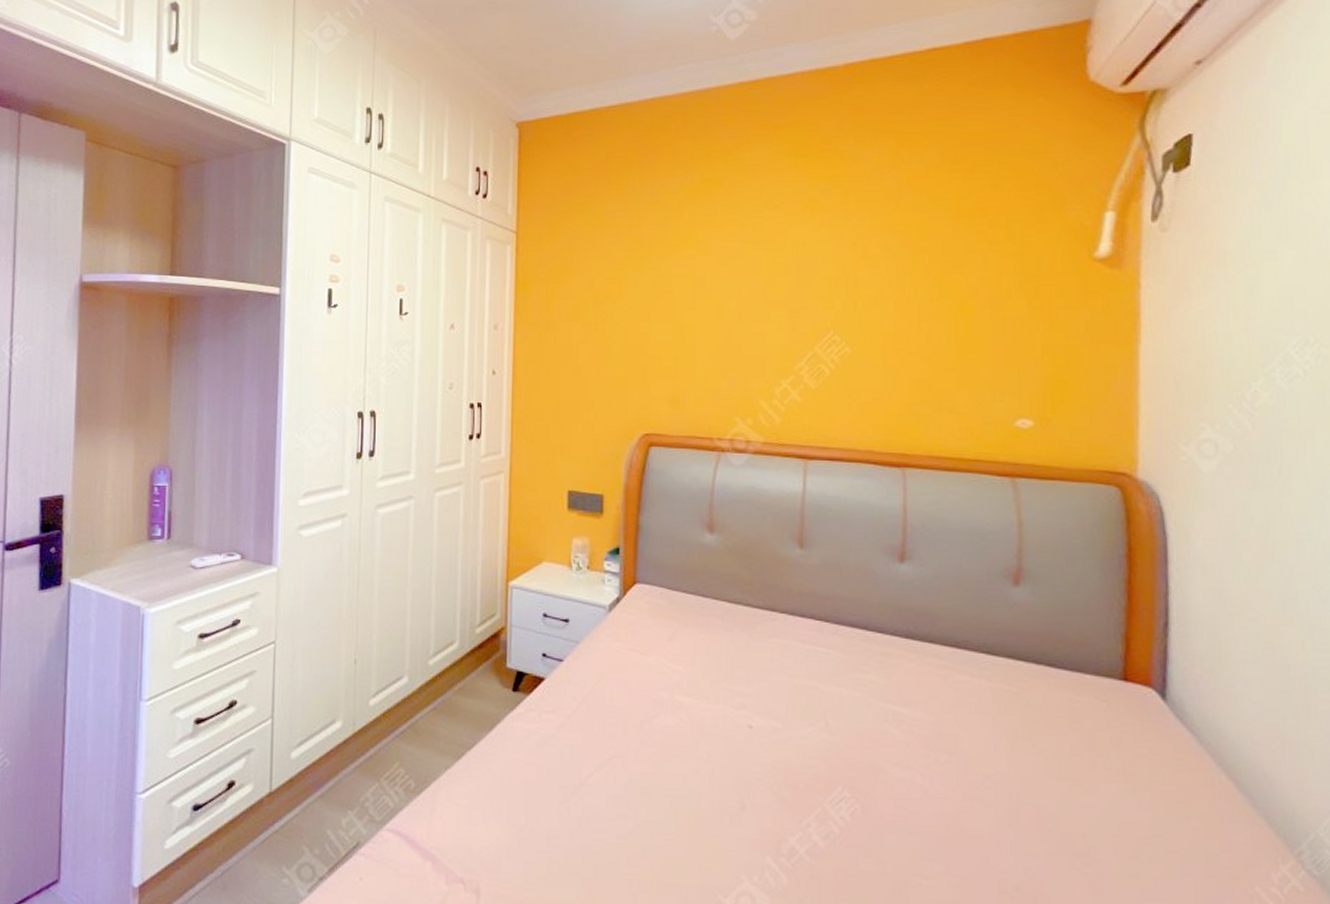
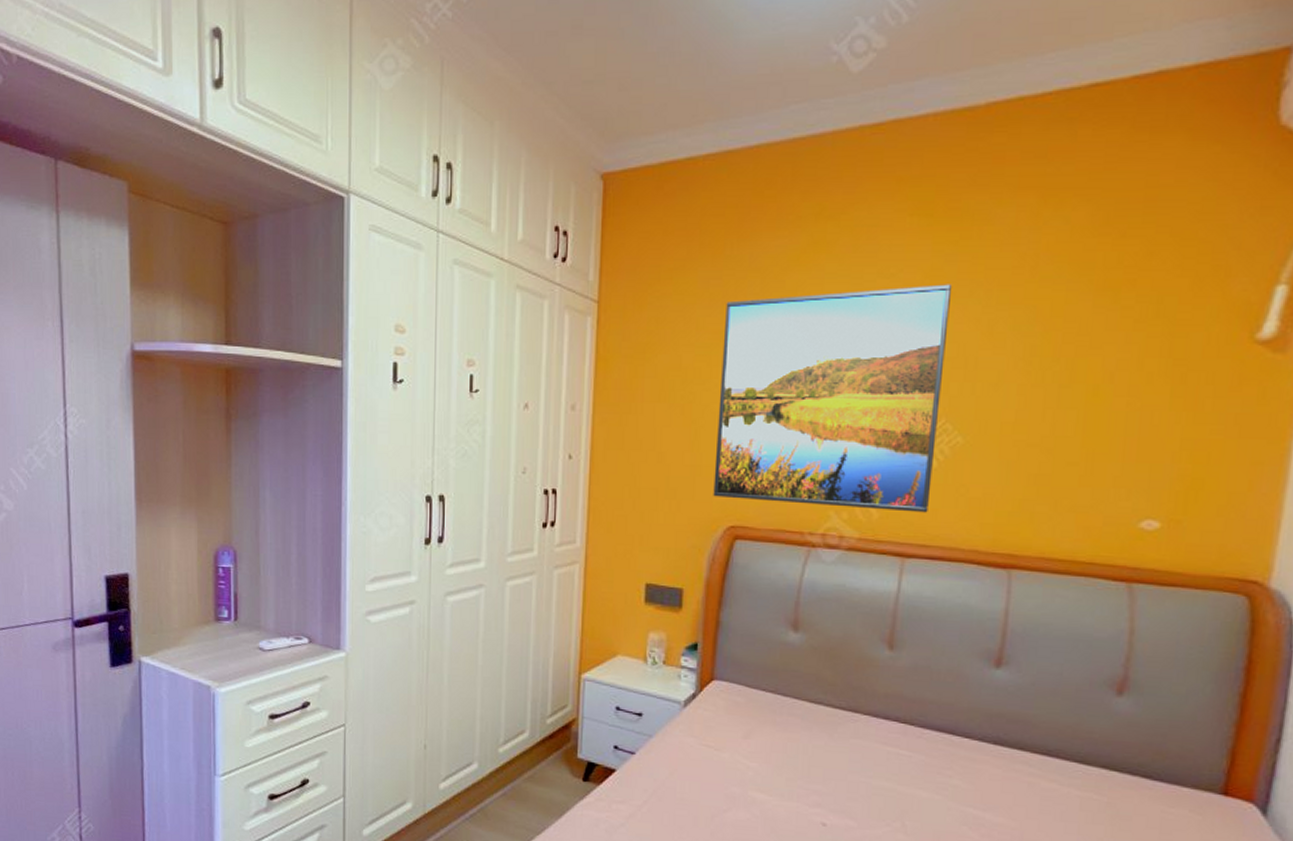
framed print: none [628,213,830,417] -> present [713,284,953,513]

